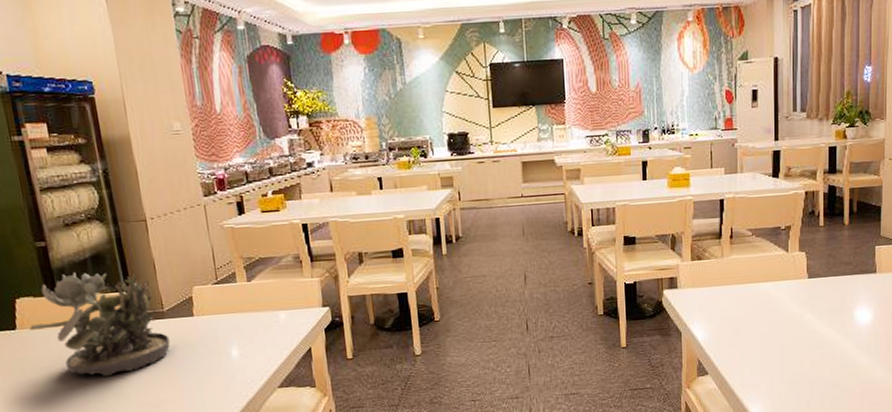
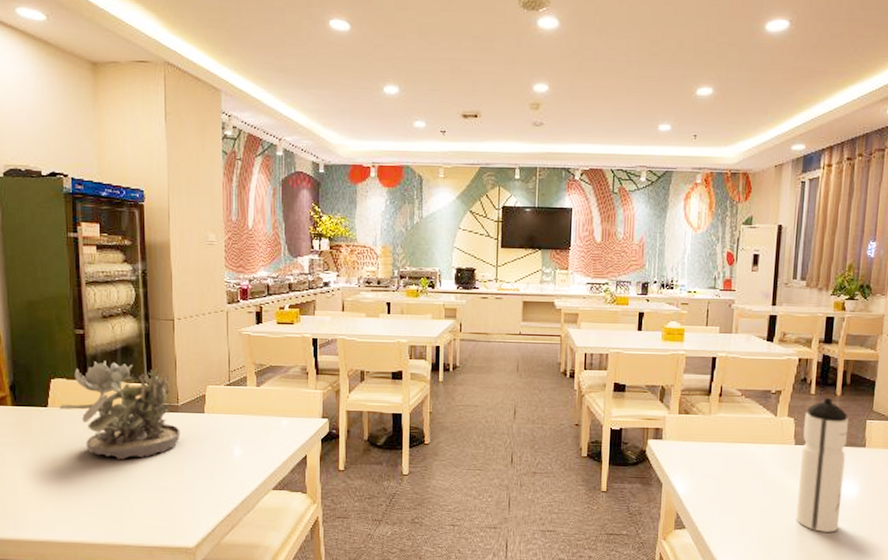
water bottle: none [814,227,858,361] -> present [795,397,848,532]

